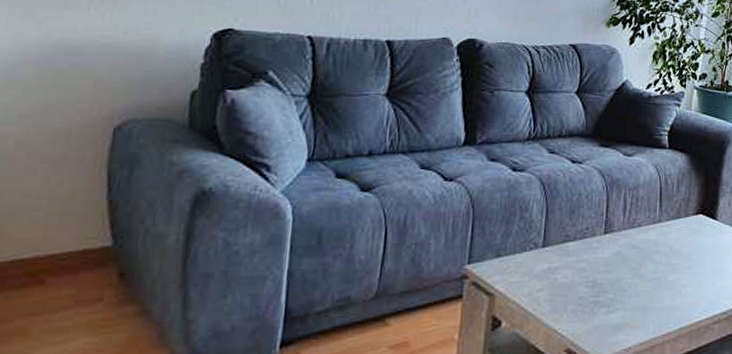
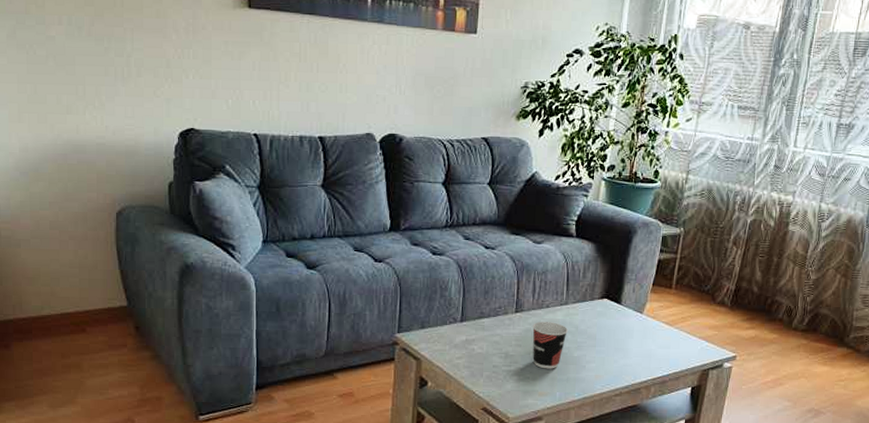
cup: none [623,243,662,298] -> present [532,322,569,369]

